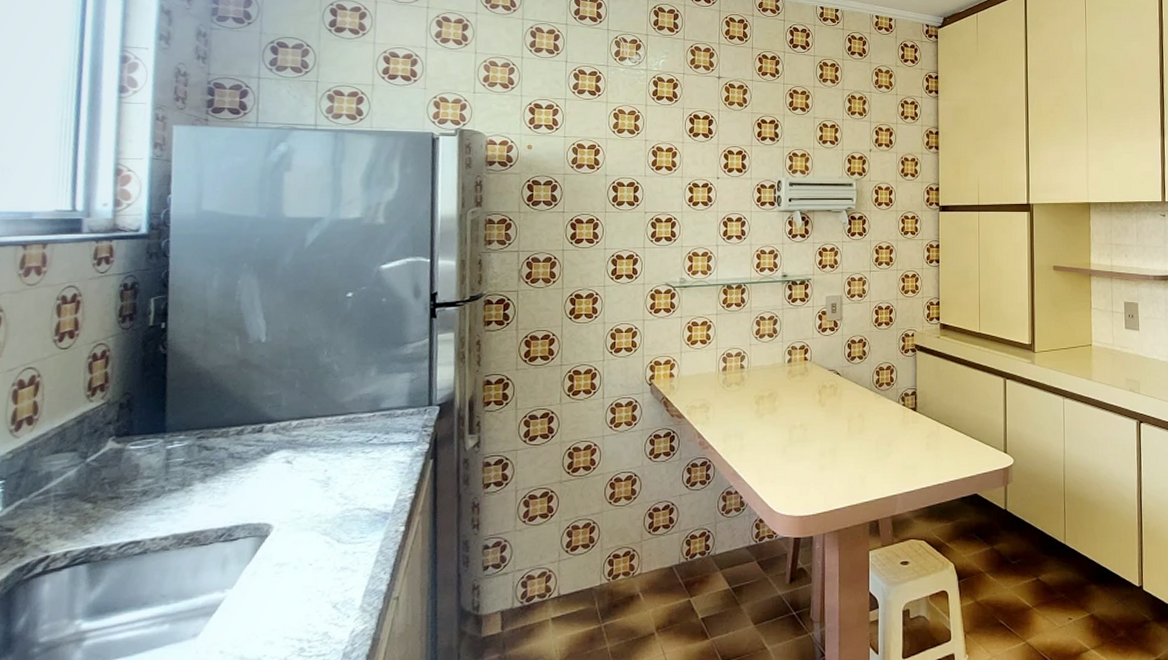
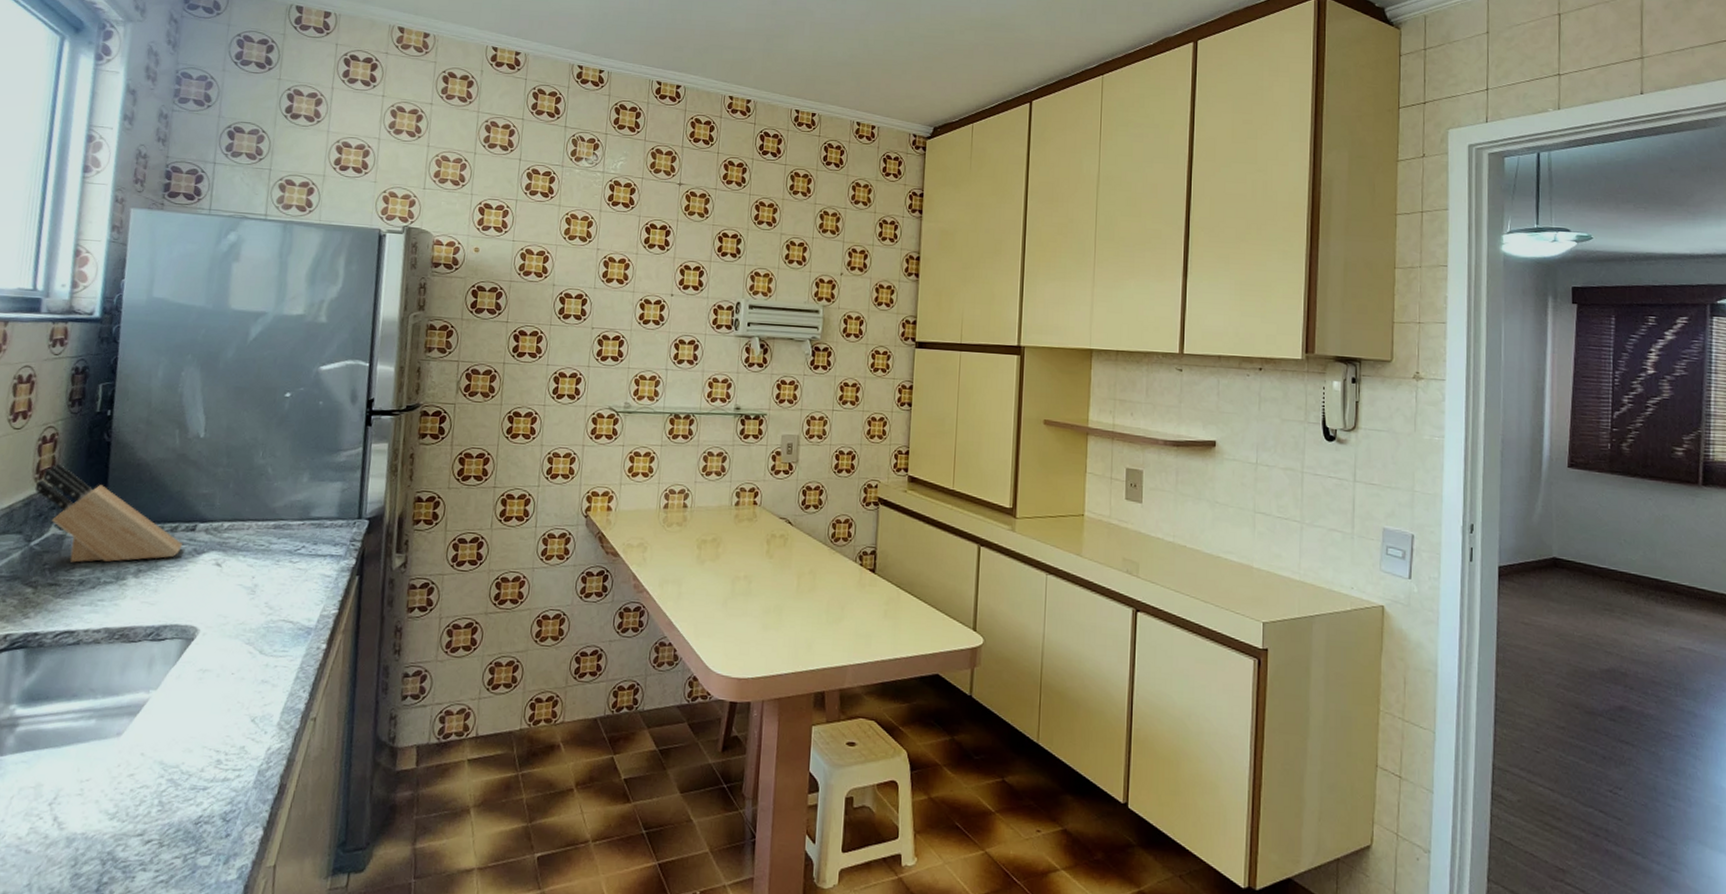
knife block: none [87,379,251,474] -> present [34,463,184,563]

